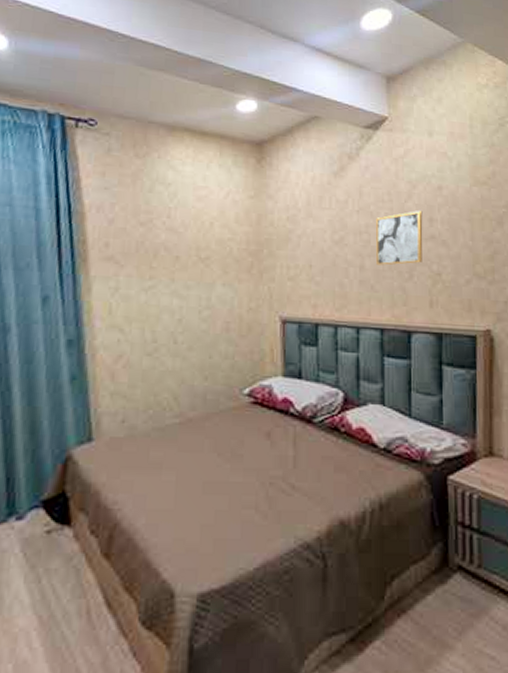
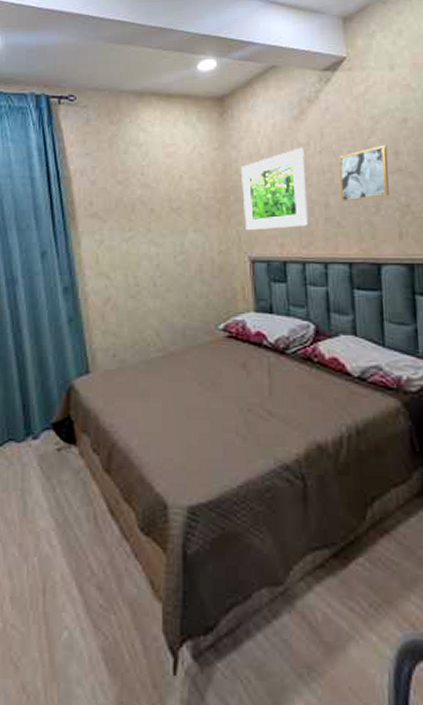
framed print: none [276,204,343,289] -> present [241,147,309,231]

